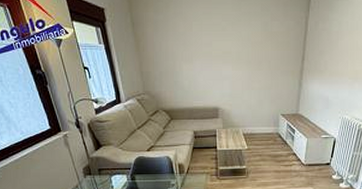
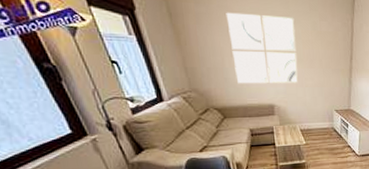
wall art: none [180,18,245,87] -> present [226,12,298,84]

